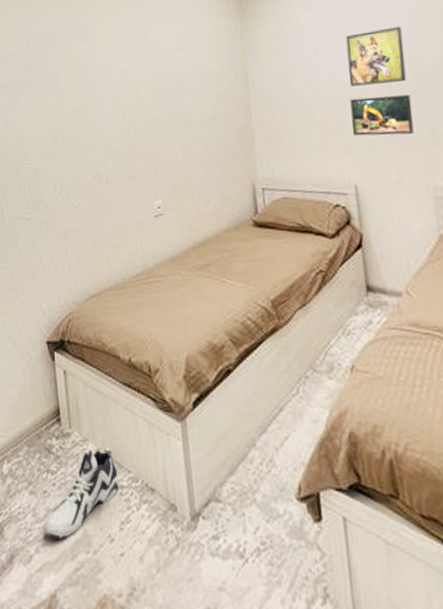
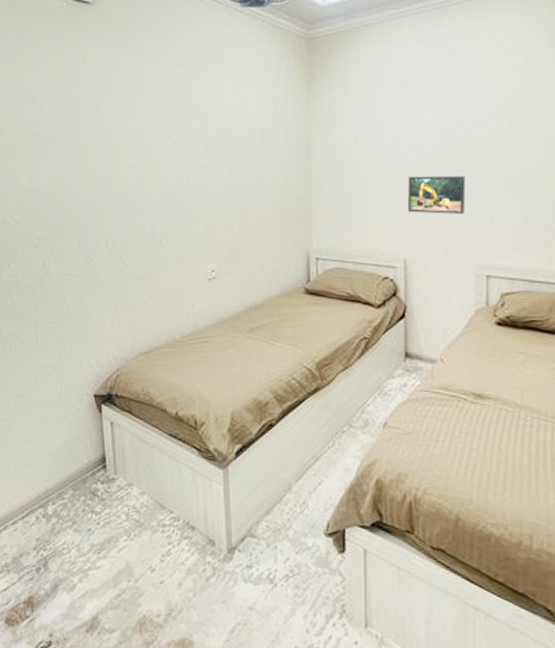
sneaker: present [44,447,120,539] -> none [88,491,162,570]
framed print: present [345,26,407,87] -> none [409,107,465,164]

